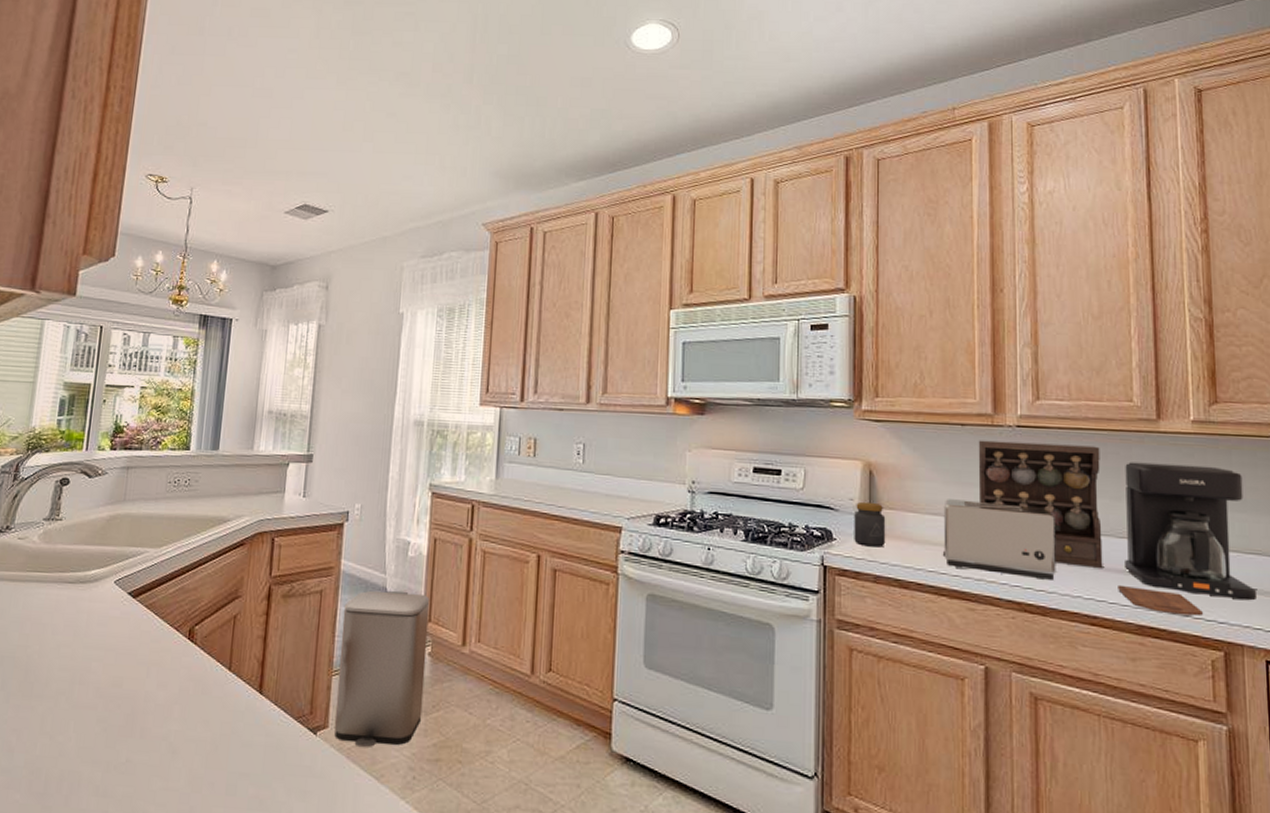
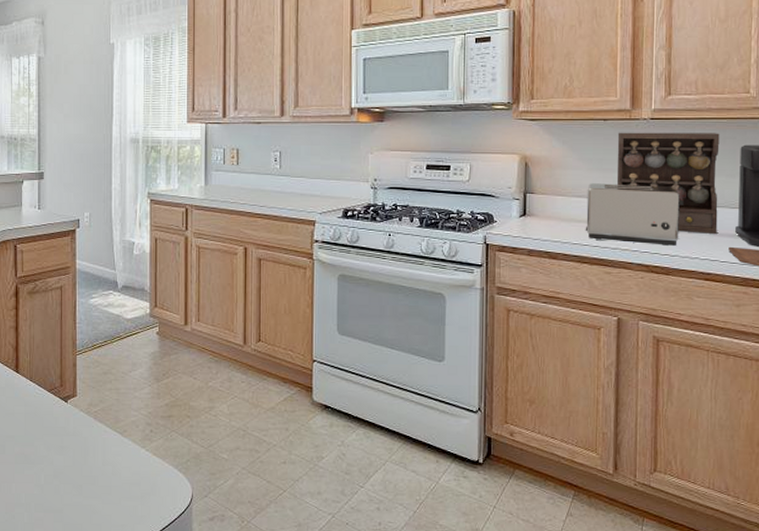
pedal bin: present [334,591,430,748] -> none [81,284,155,411]
jar: present [854,501,886,548] -> none [512,189,539,226]

